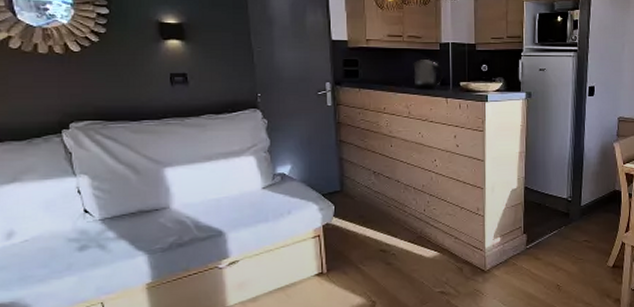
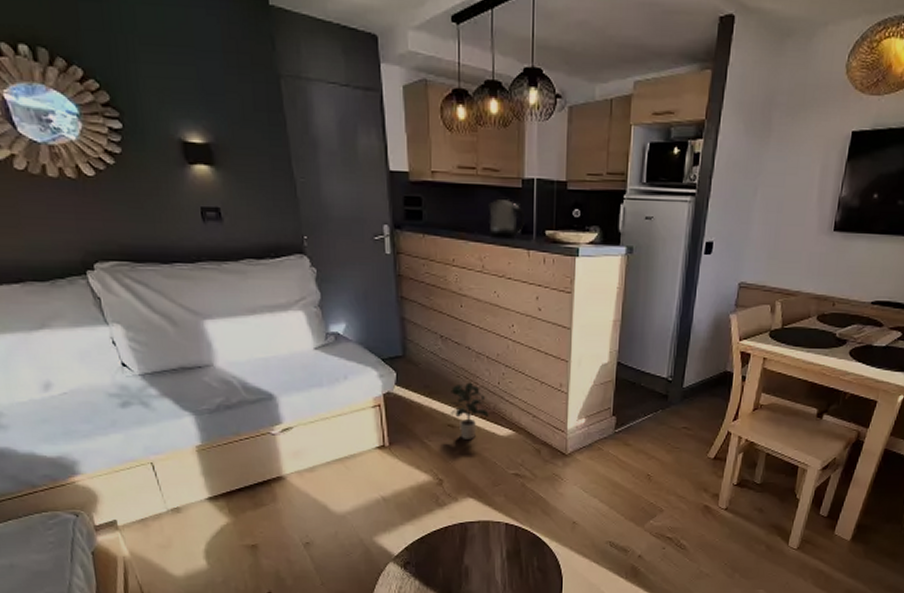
potted plant: none [382,211,416,262] -> present [451,382,489,439]

